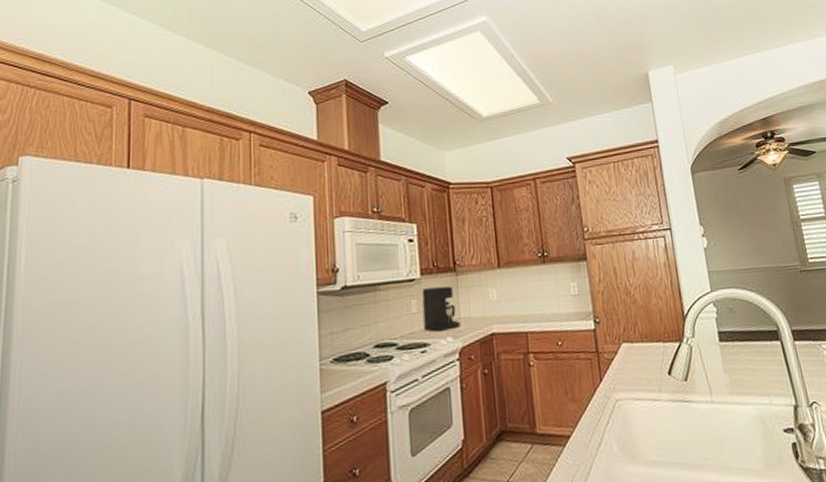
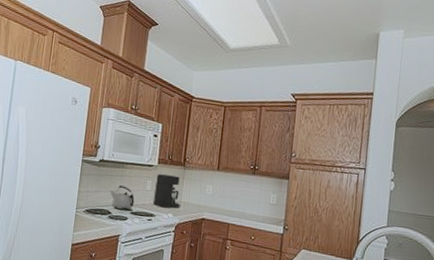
kettle: none [365,314,399,347] -> present [111,185,135,209]

